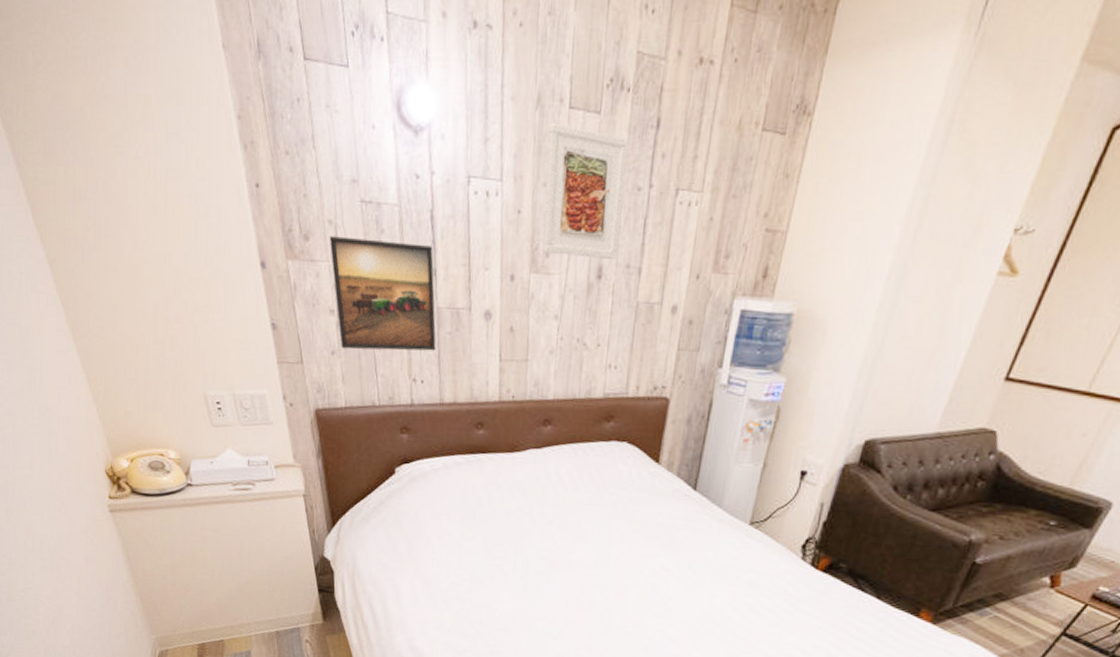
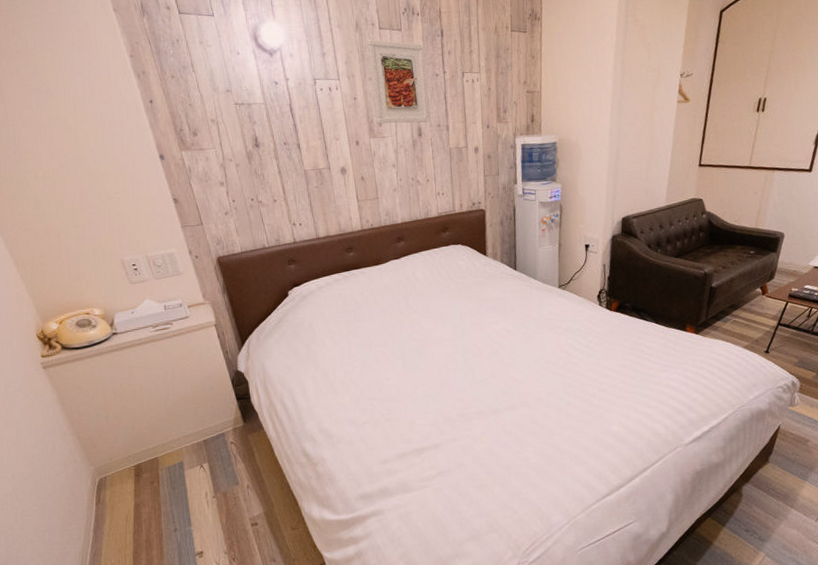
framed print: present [329,236,436,351] -> none [213,128,308,210]

